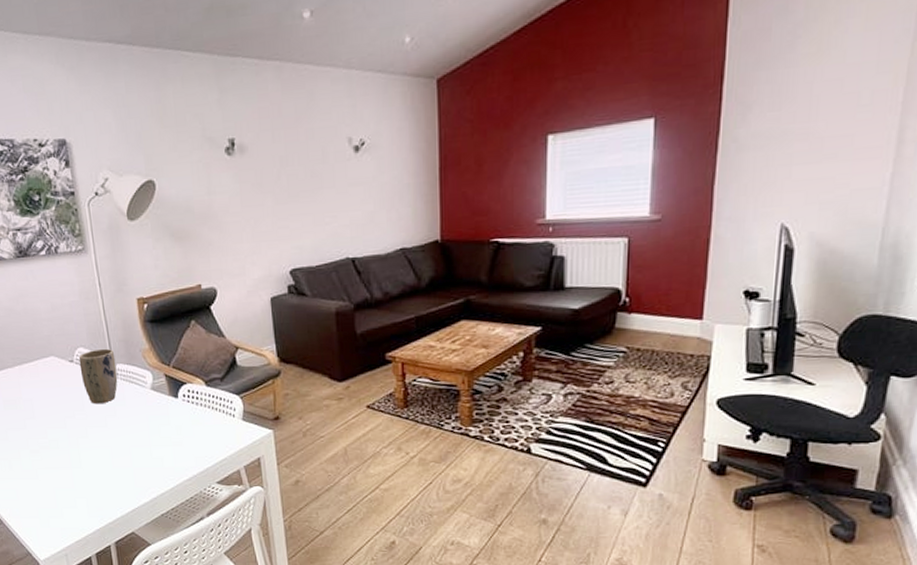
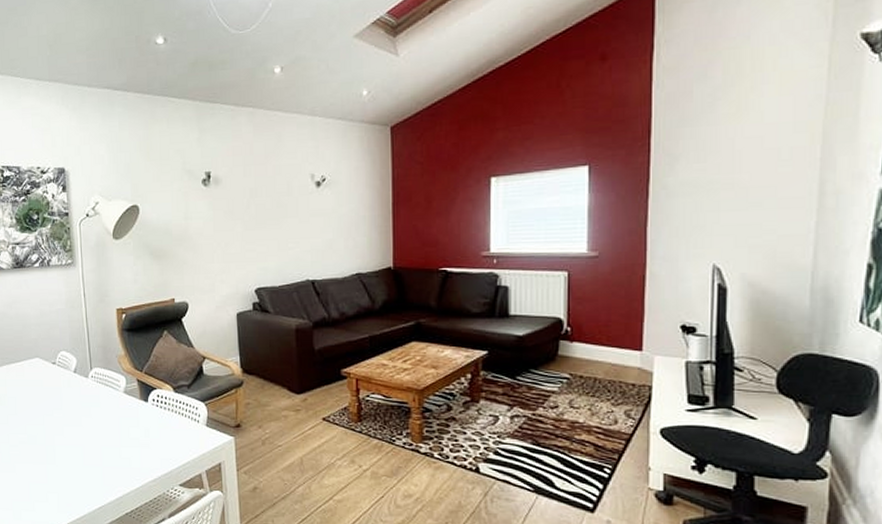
plant pot: present [78,348,118,404] -> none [61,353,94,404]

